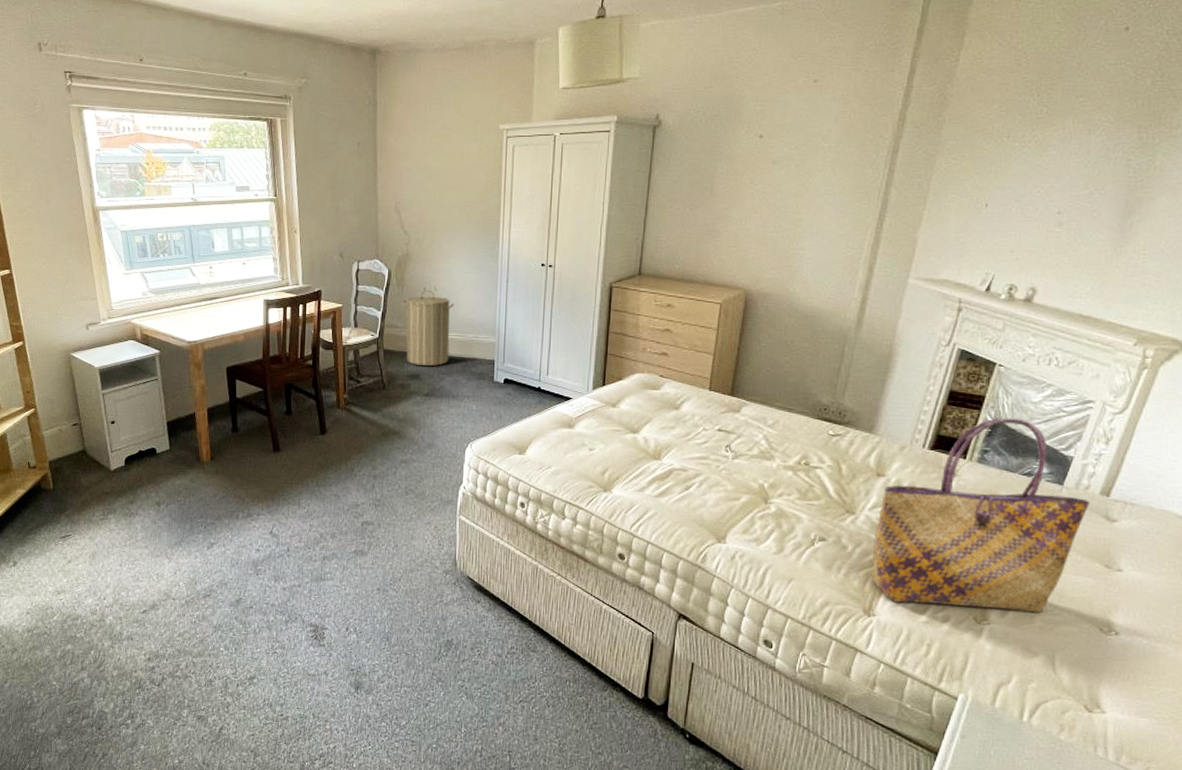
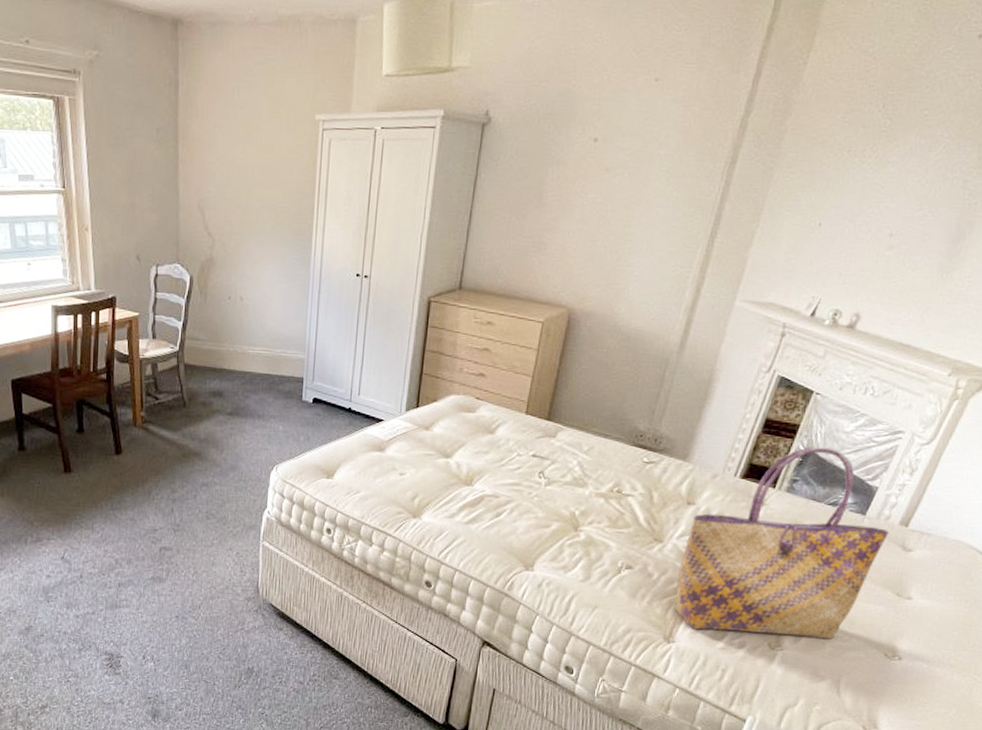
laundry hamper: present [402,289,455,367] -> none [205,298,262,383]

